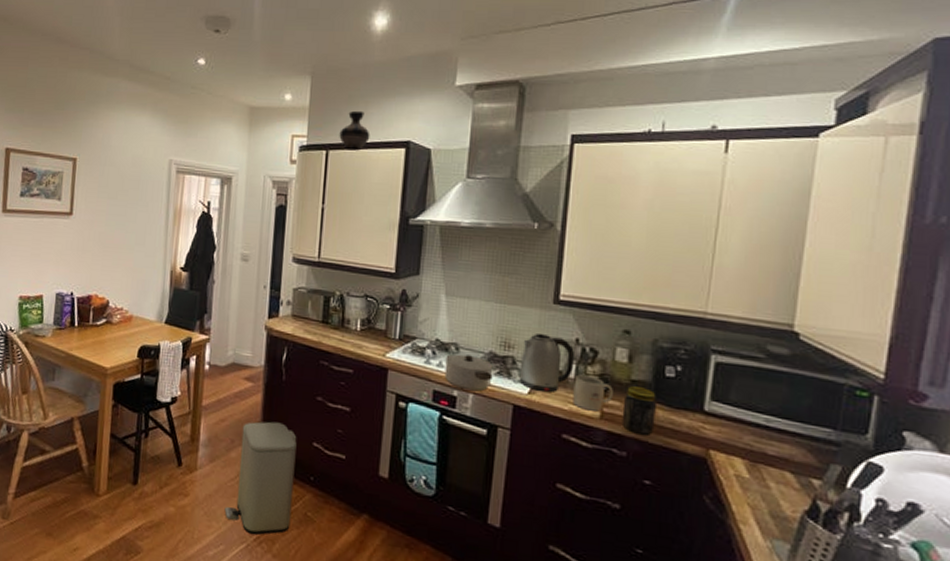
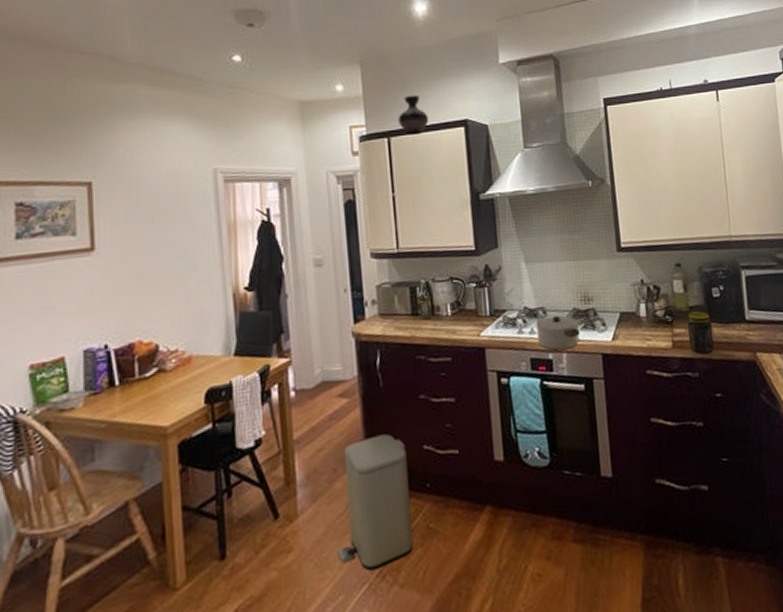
kettle: present [519,333,574,392] -> none [600,280,644,336]
mug: present [573,374,615,412] -> none [646,310,680,344]

